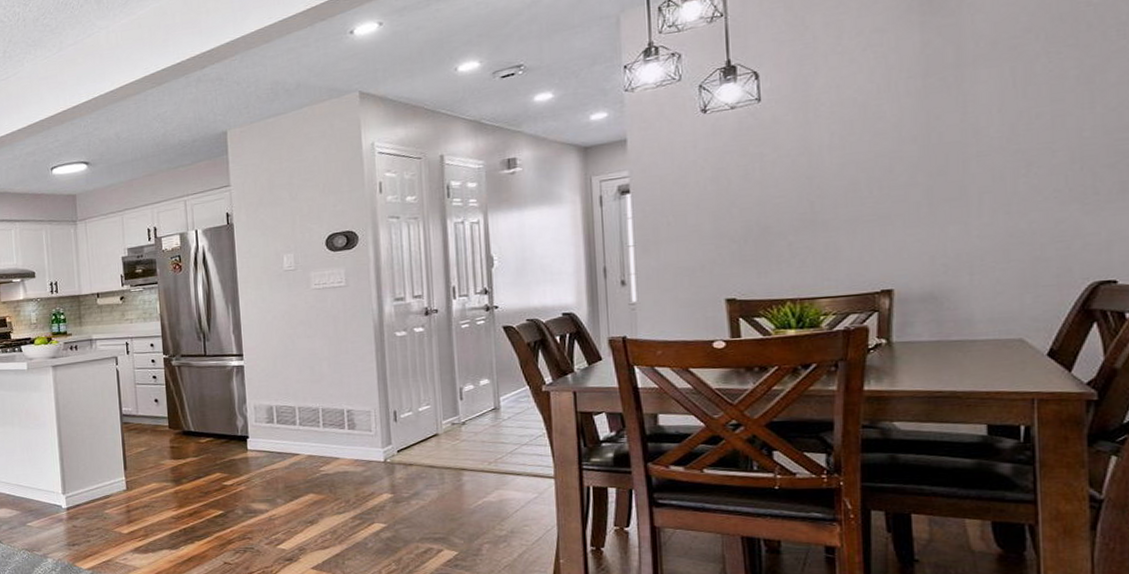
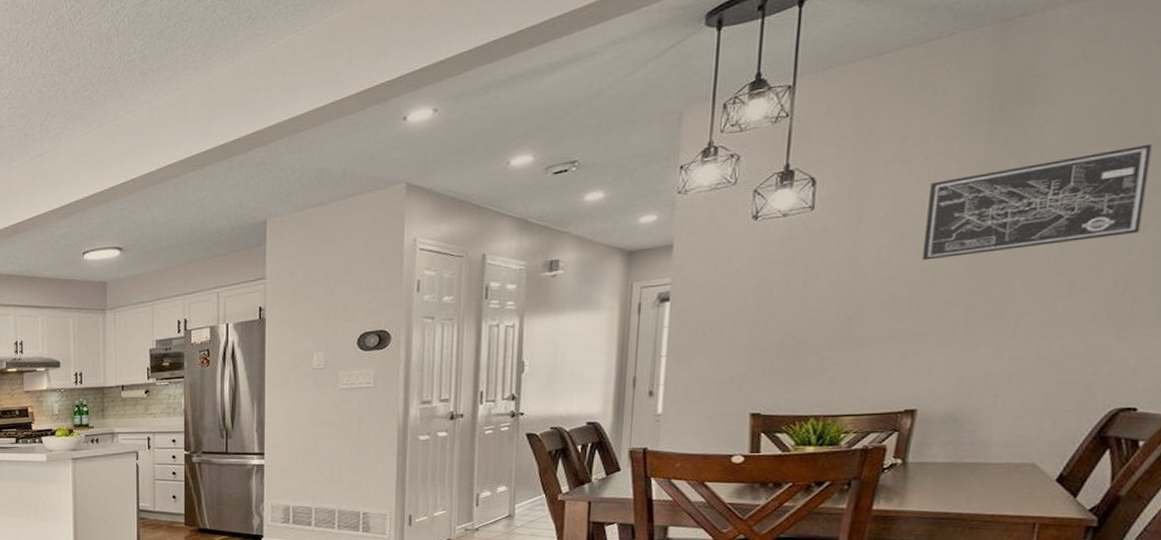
wall art: none [872,27,1087,146] -> present [922,143,1152,261]

